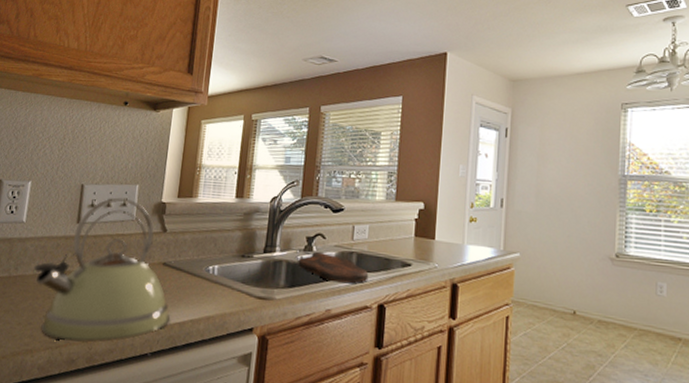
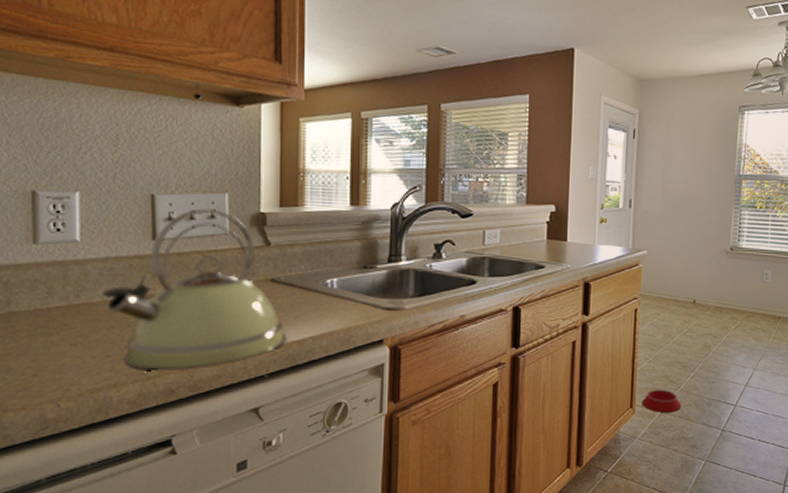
cutting board: present [298,251,369,284] -> none [427,258,502,289]

